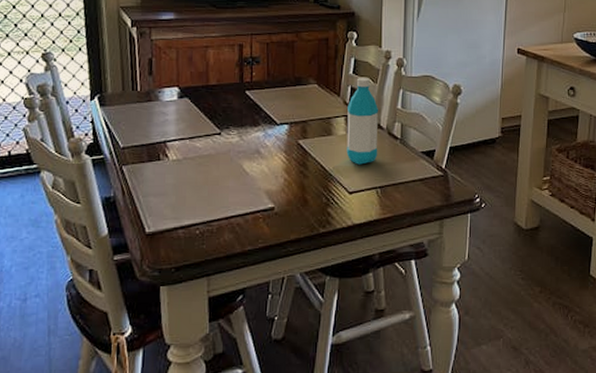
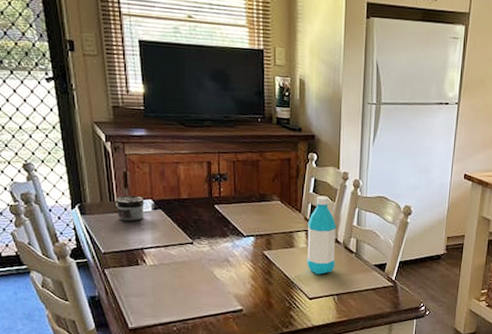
jar: none [137,83,170,112] -> present [114,195,144,222]

